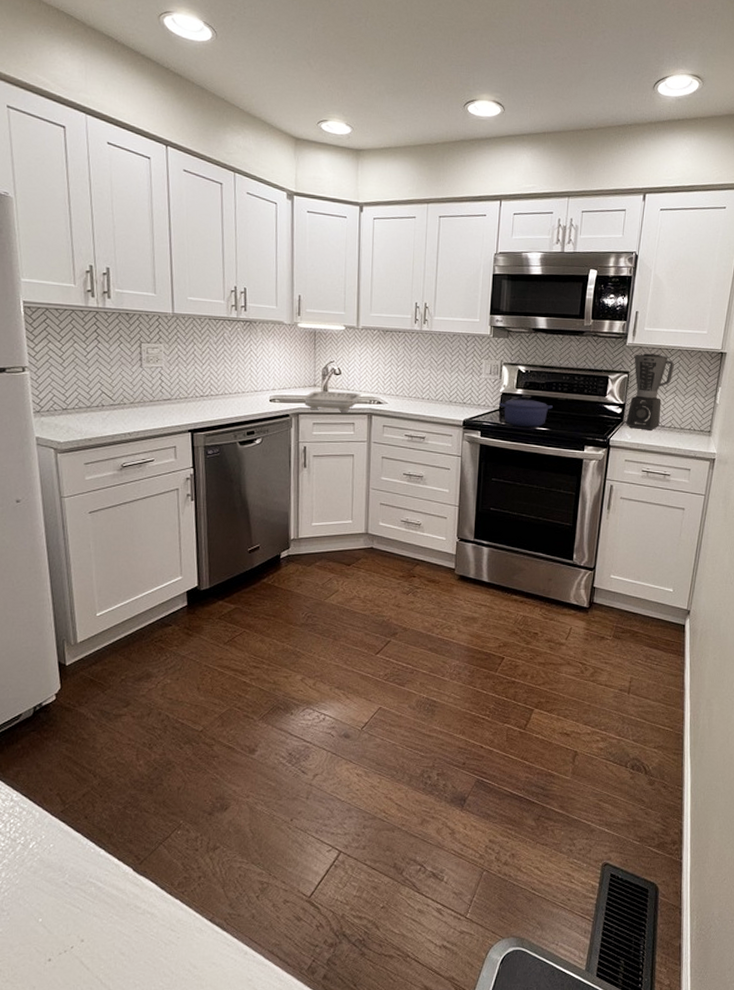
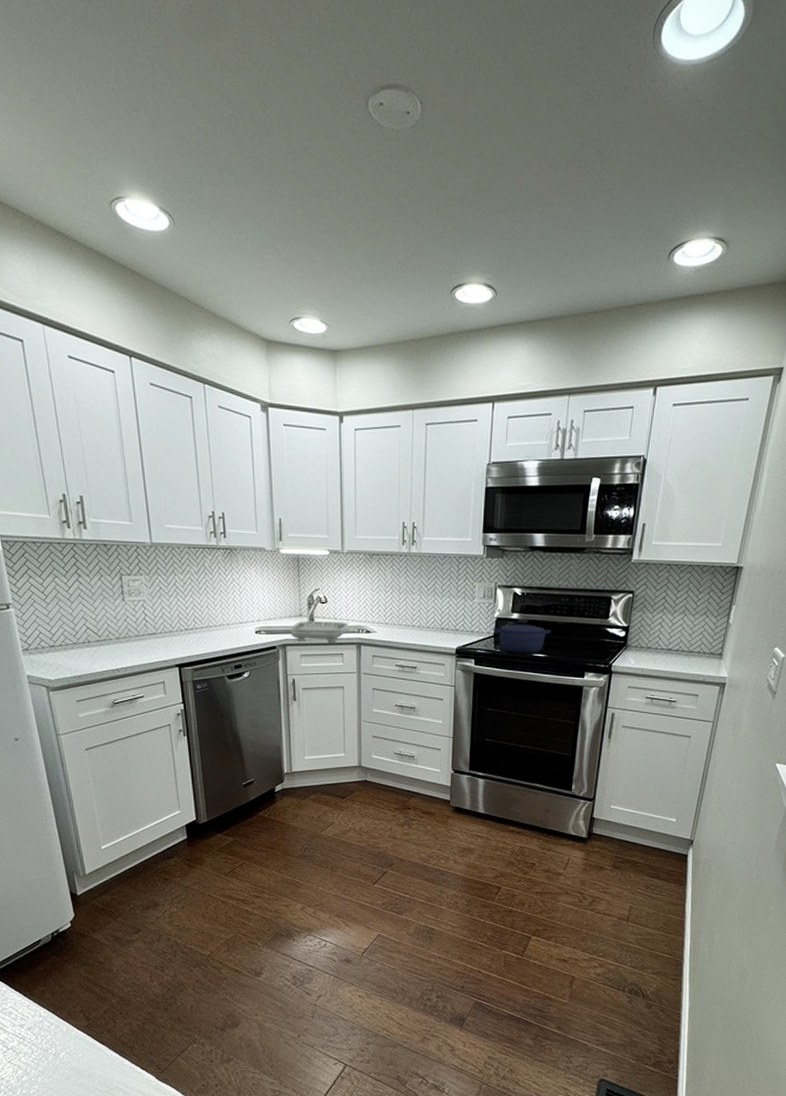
blender: present [626,354,674,431] -> none [630,571,684,654]

